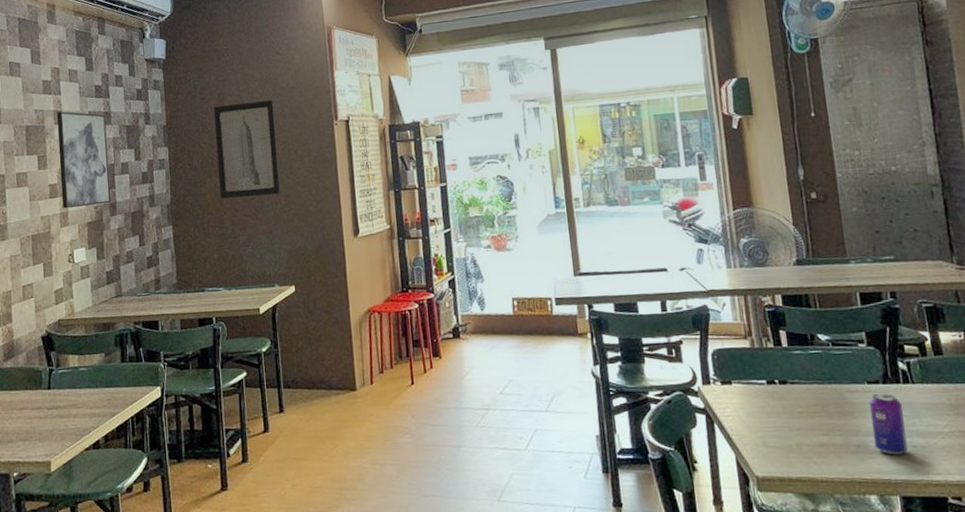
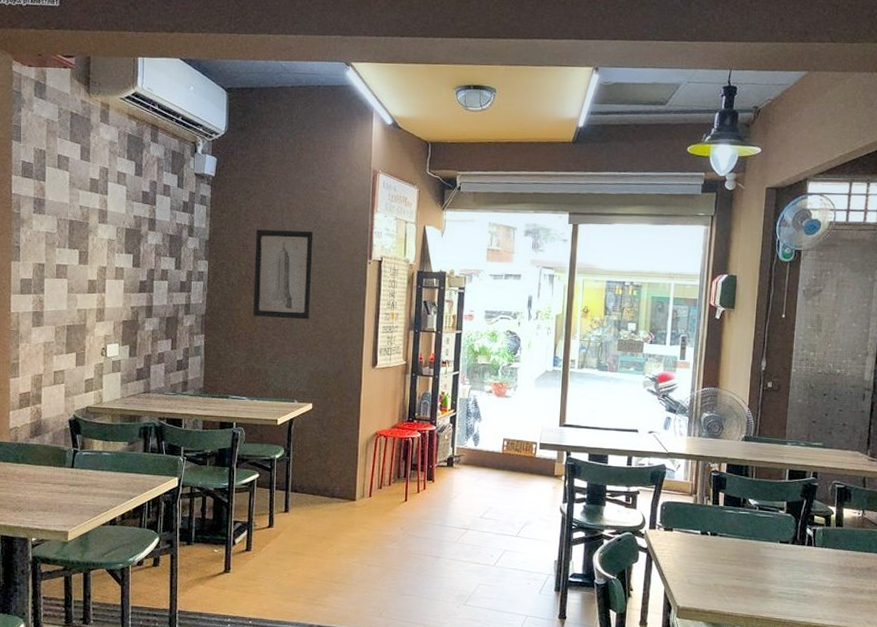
wall art: present [57,111,112,209] -> none [100,211,150,306]
beverage can: present [869,393,908,455] -> none [774,551,803,601]

